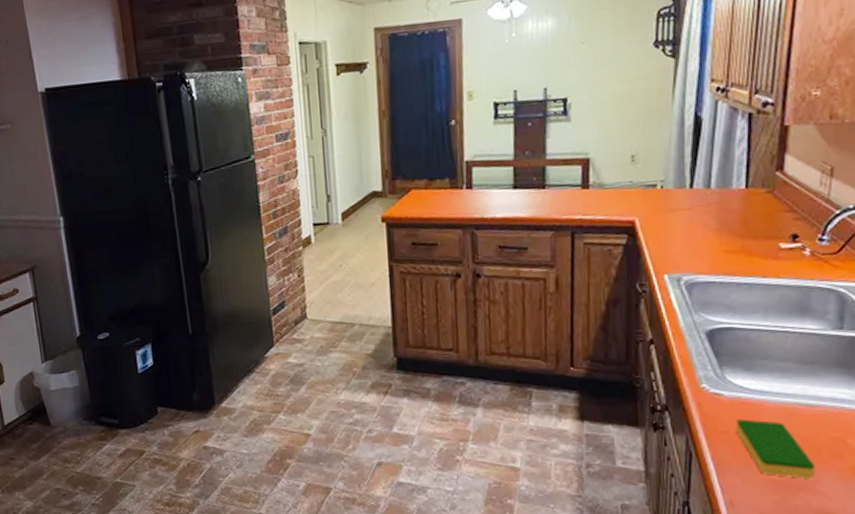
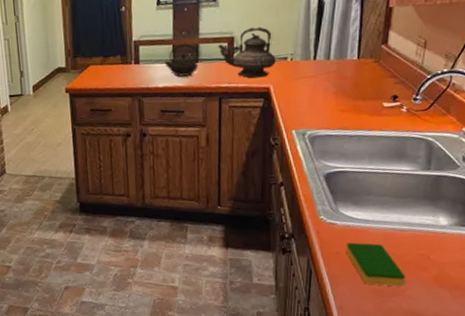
kettle: none [503,165,547,206] -> present [164,43,200,77]
teapot: none [570,146,642,210] -> present [218,26,276,79]

